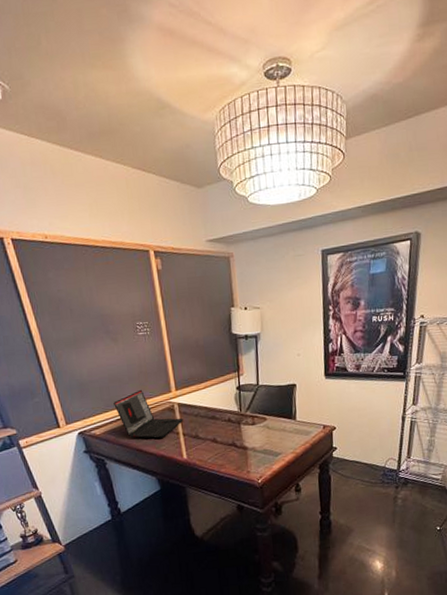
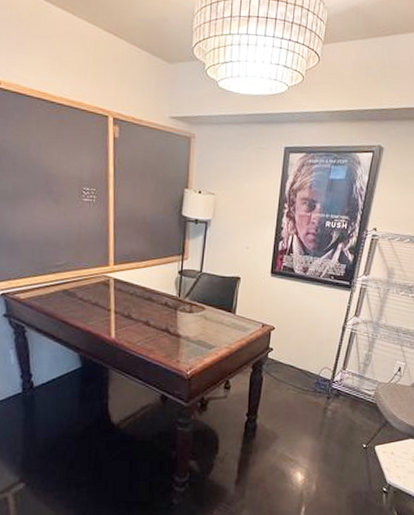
laptop: present [113,389,183,439] -> none [45,258,117,313]

